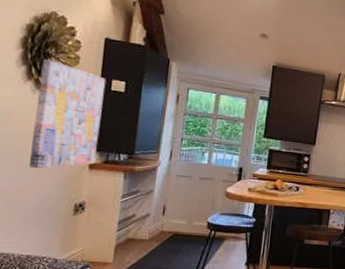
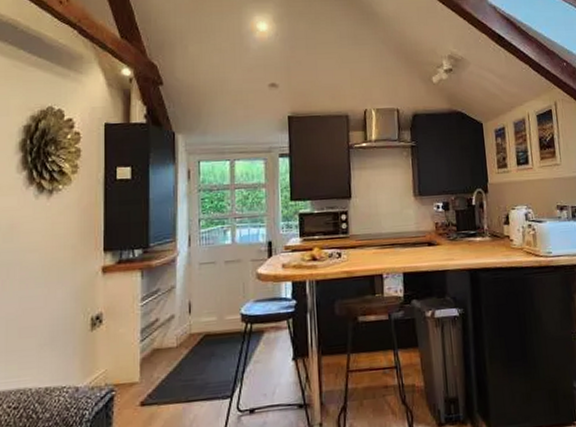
wall art: present [28,59,107,168] -> none [38,159,111,283]

